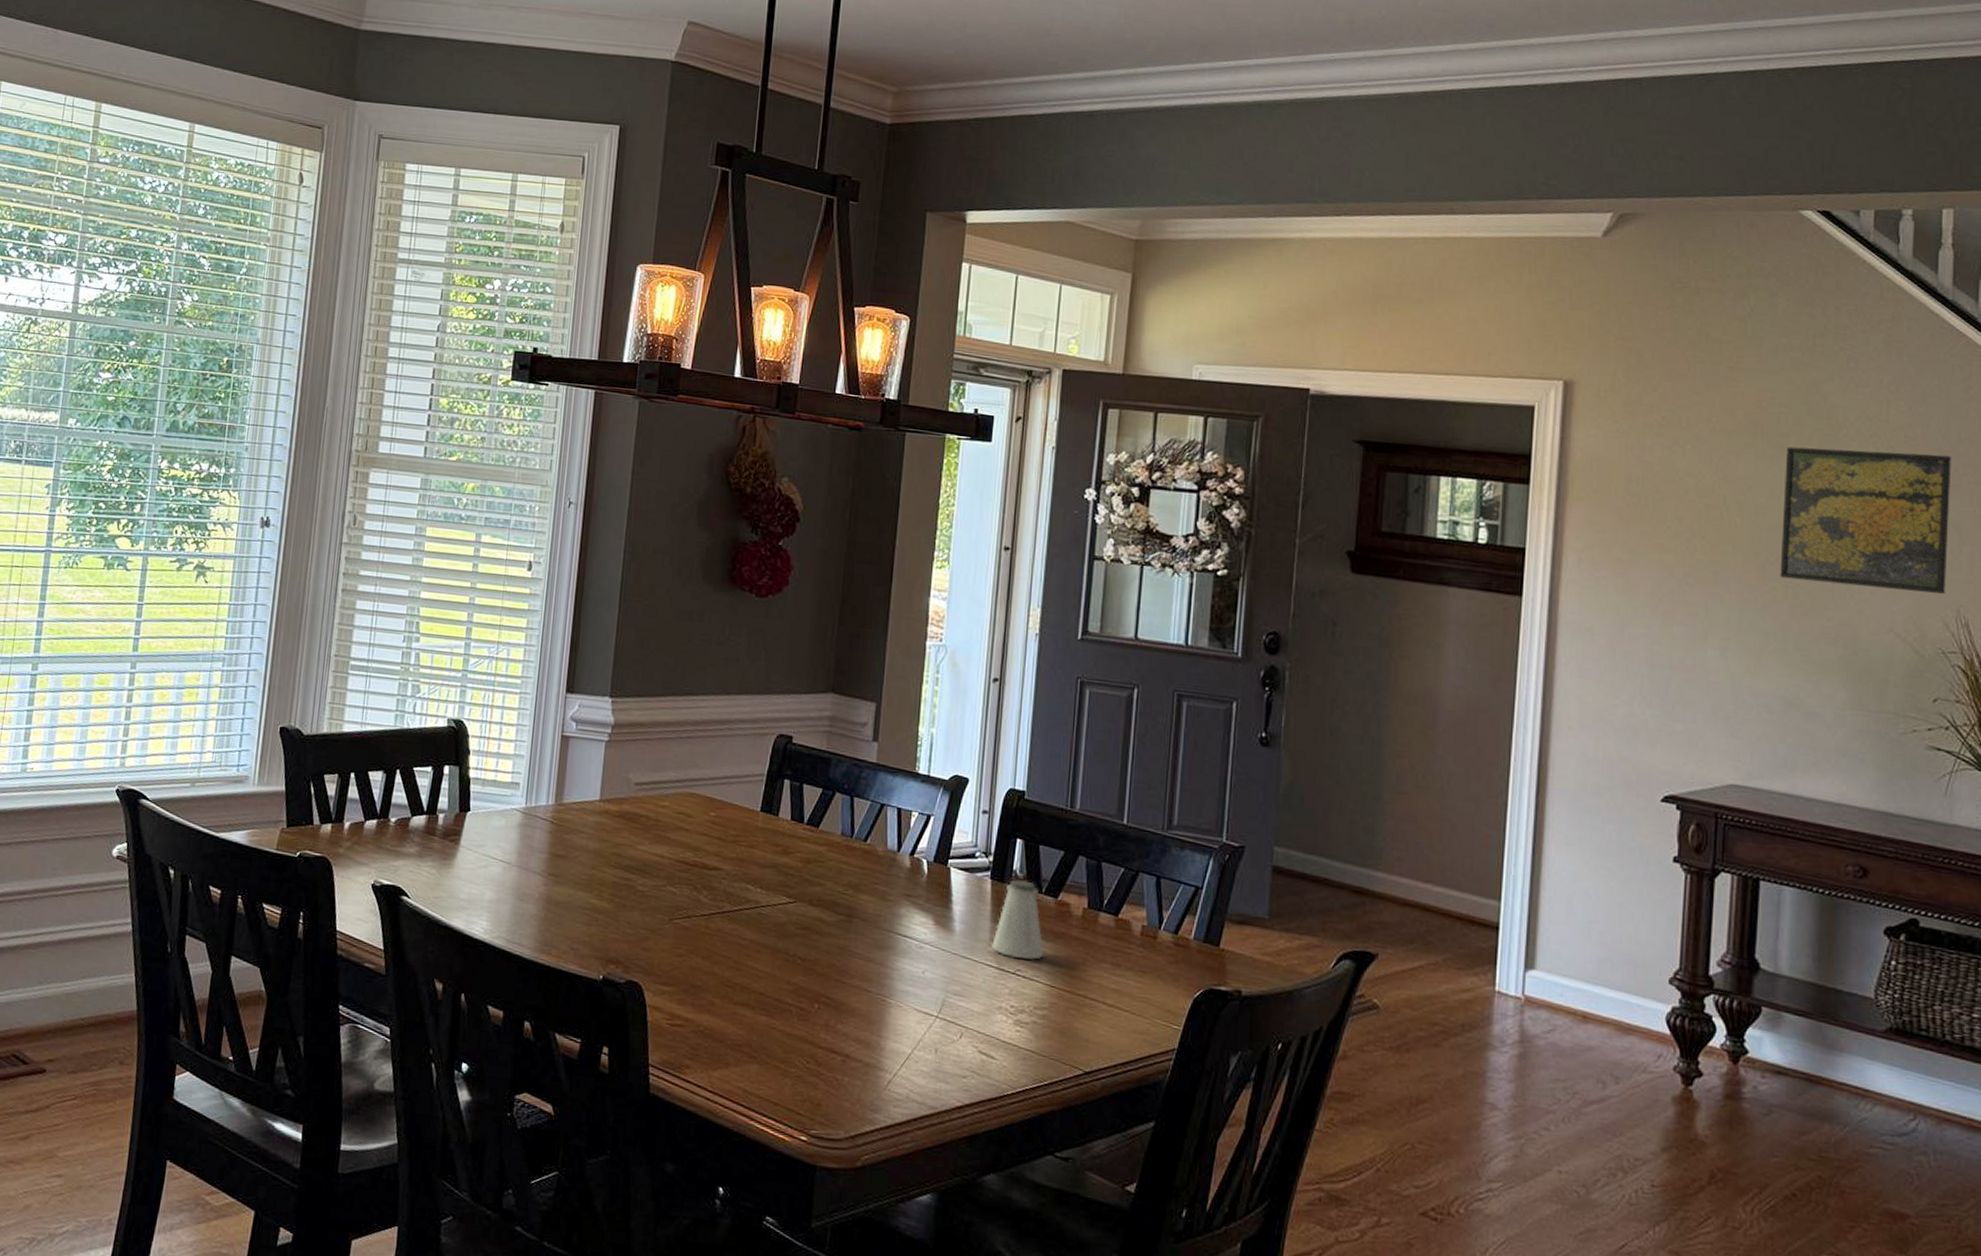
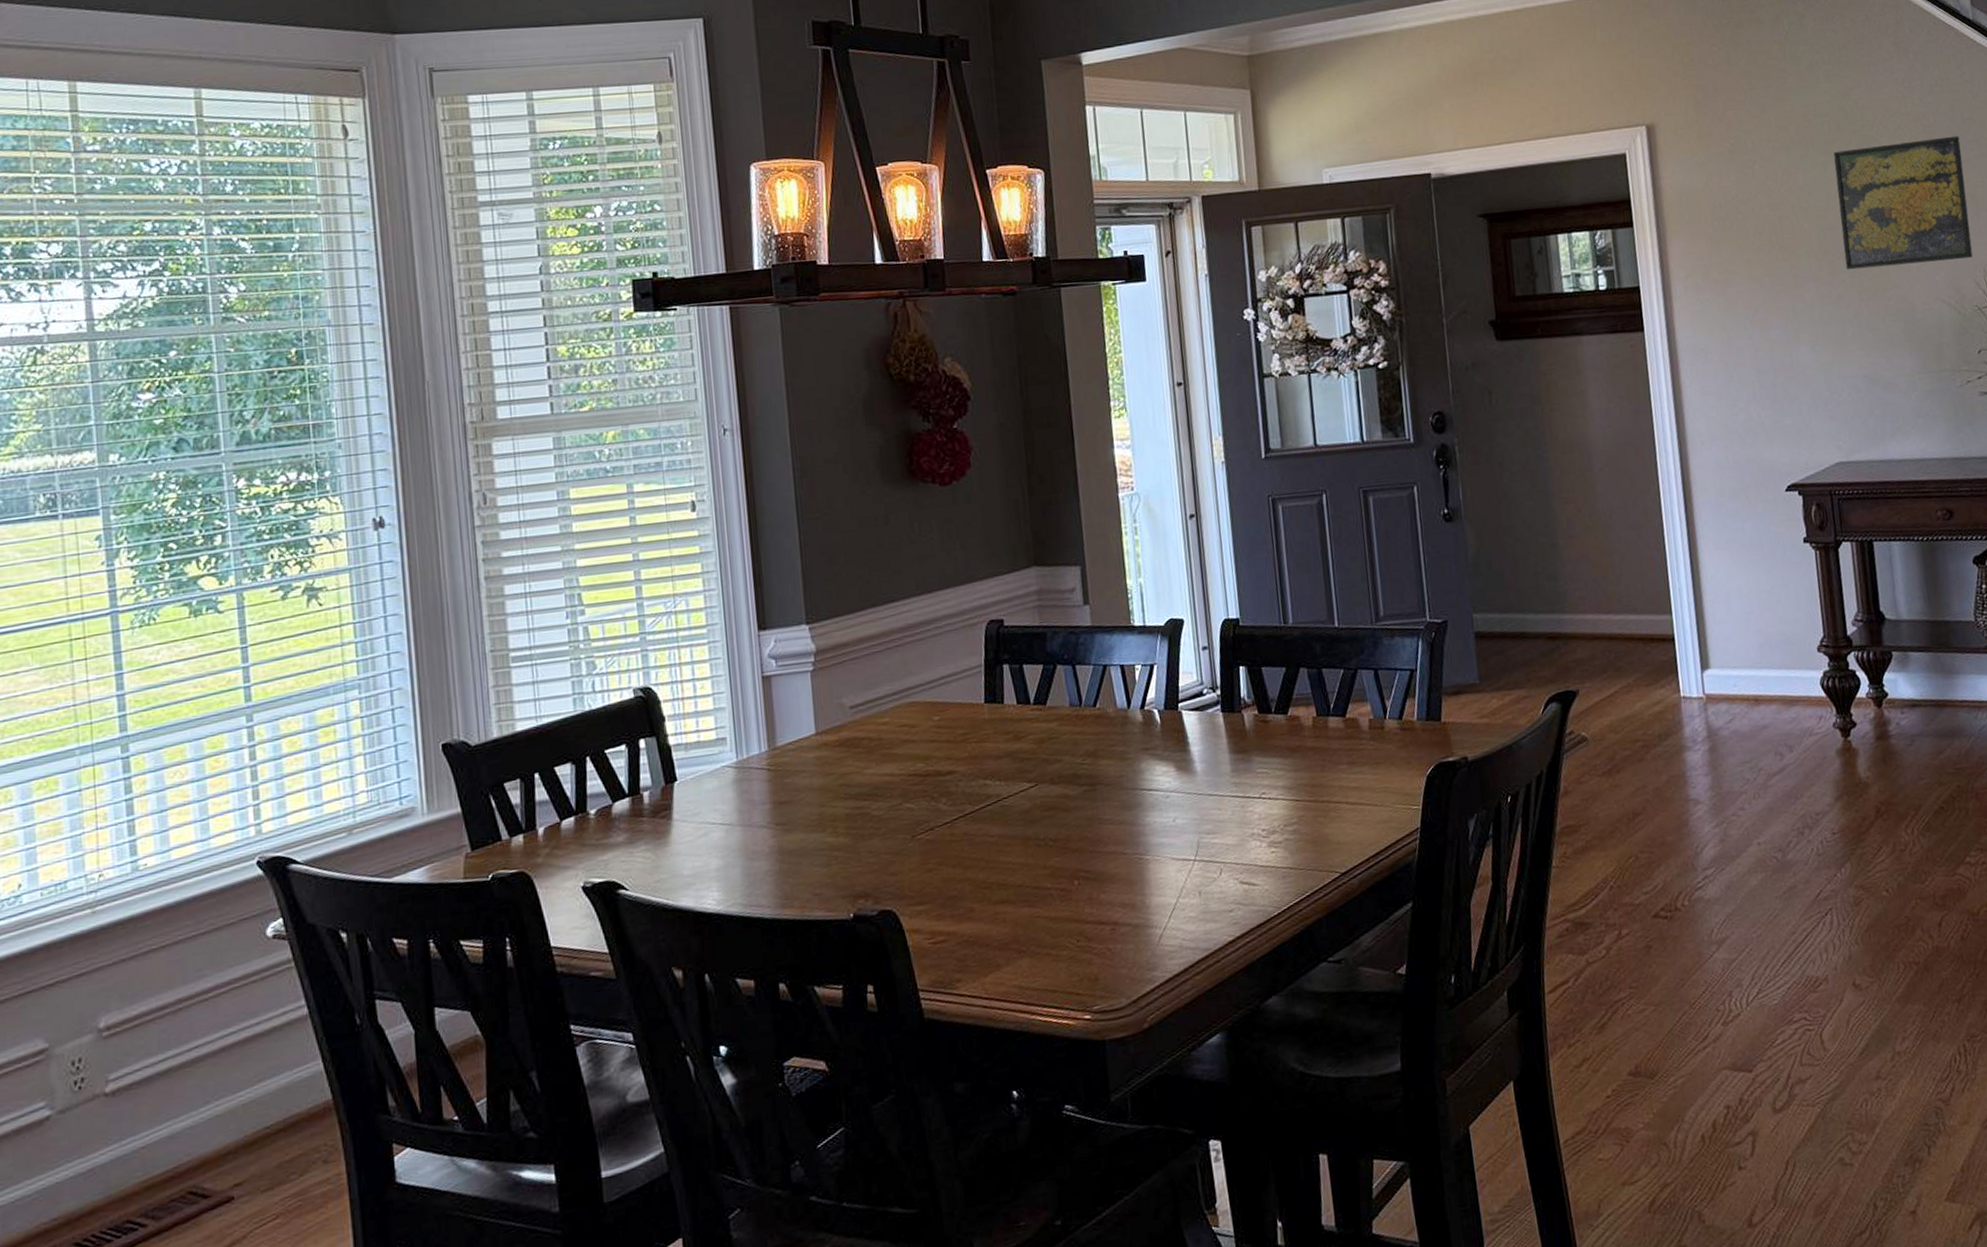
saltshaker: present [992,879,1044,960] -> none [1234,704,1284,783]

